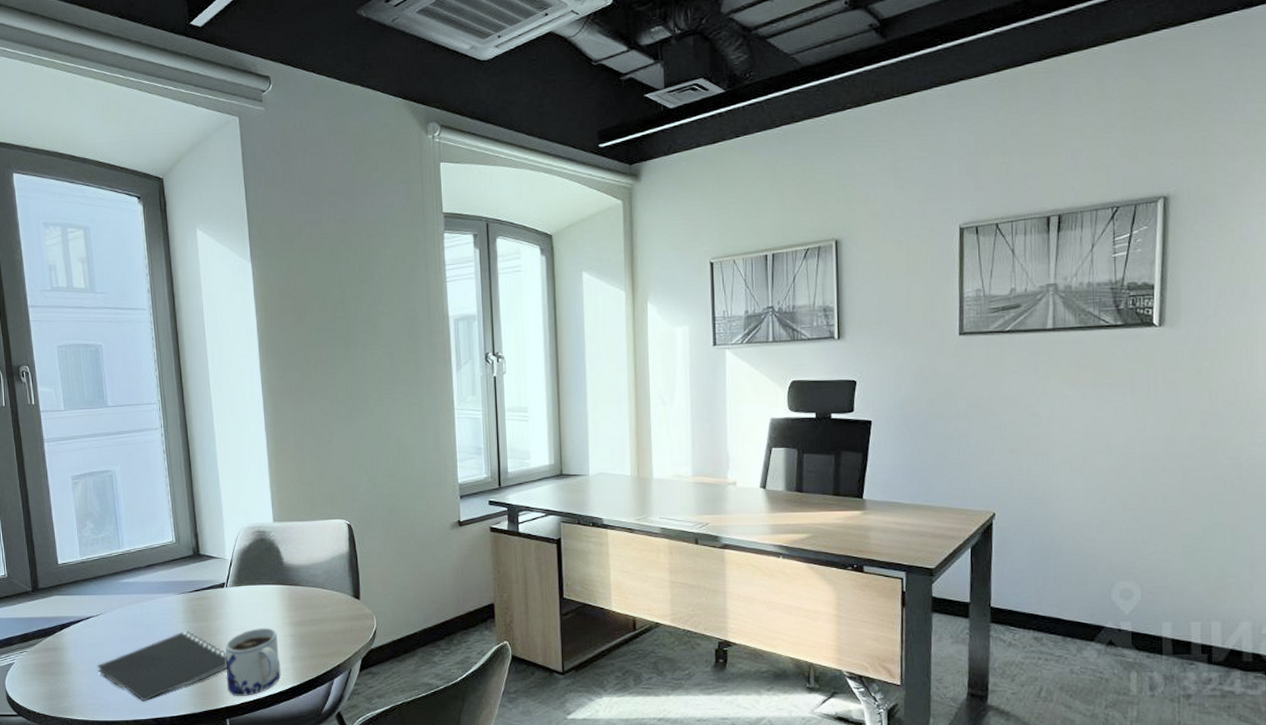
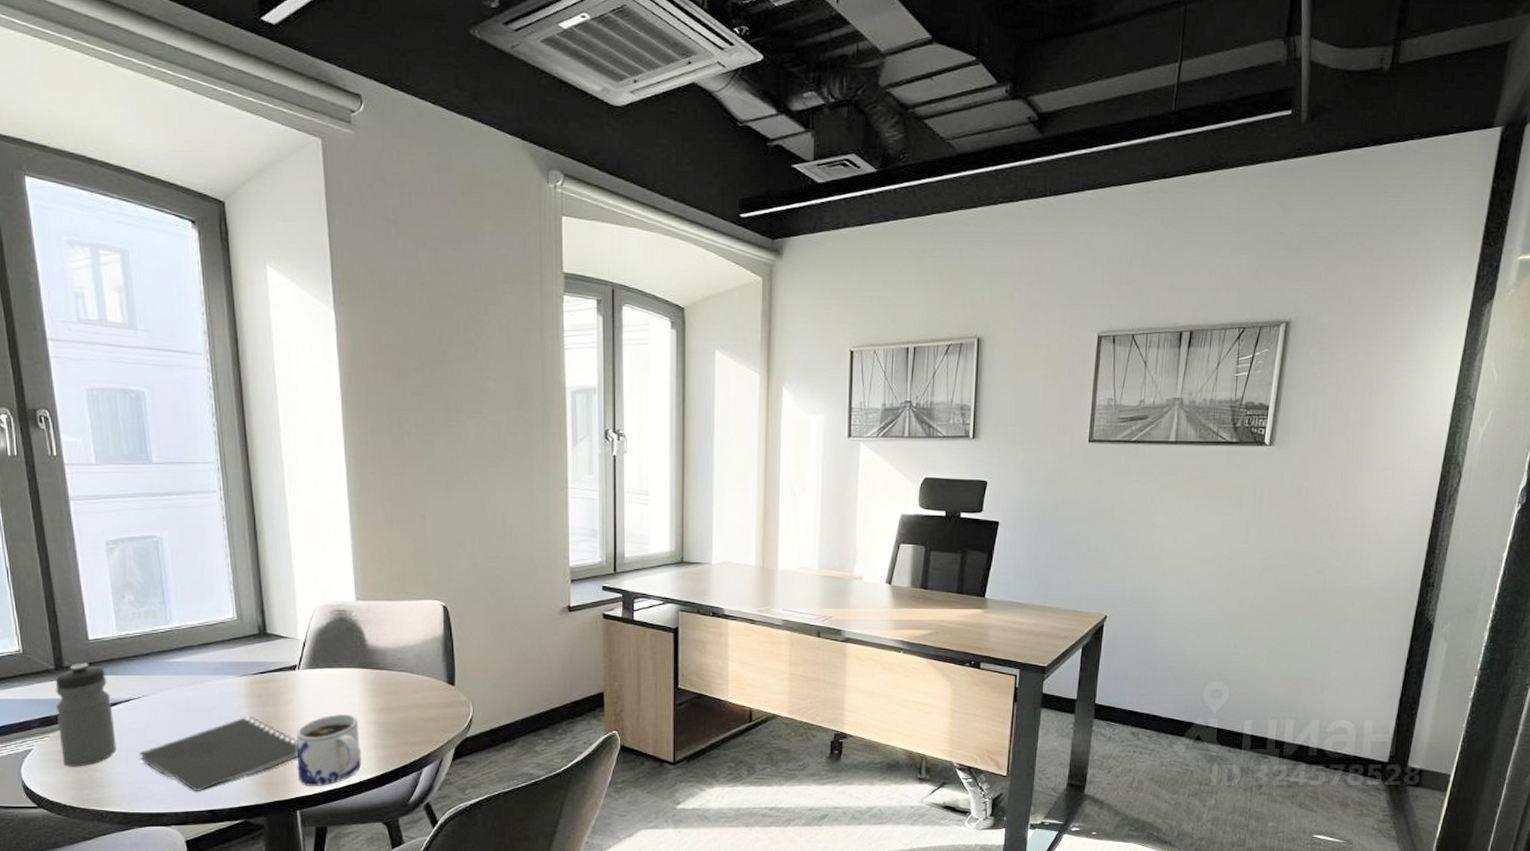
water bottle: none [32,584,80,679] -> present [55,663,117,767]

